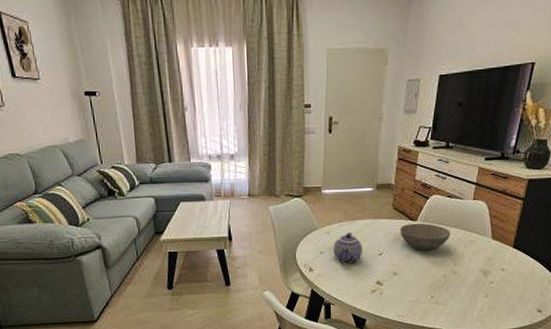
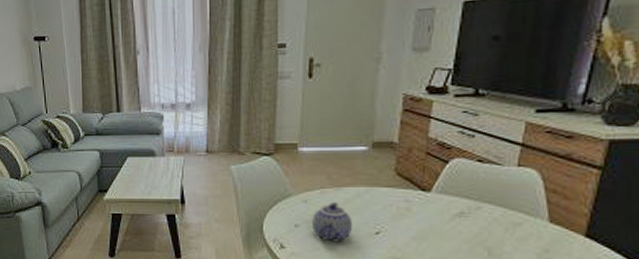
bowl: present [400,223,451,251] -> none [407,194,483,233]

